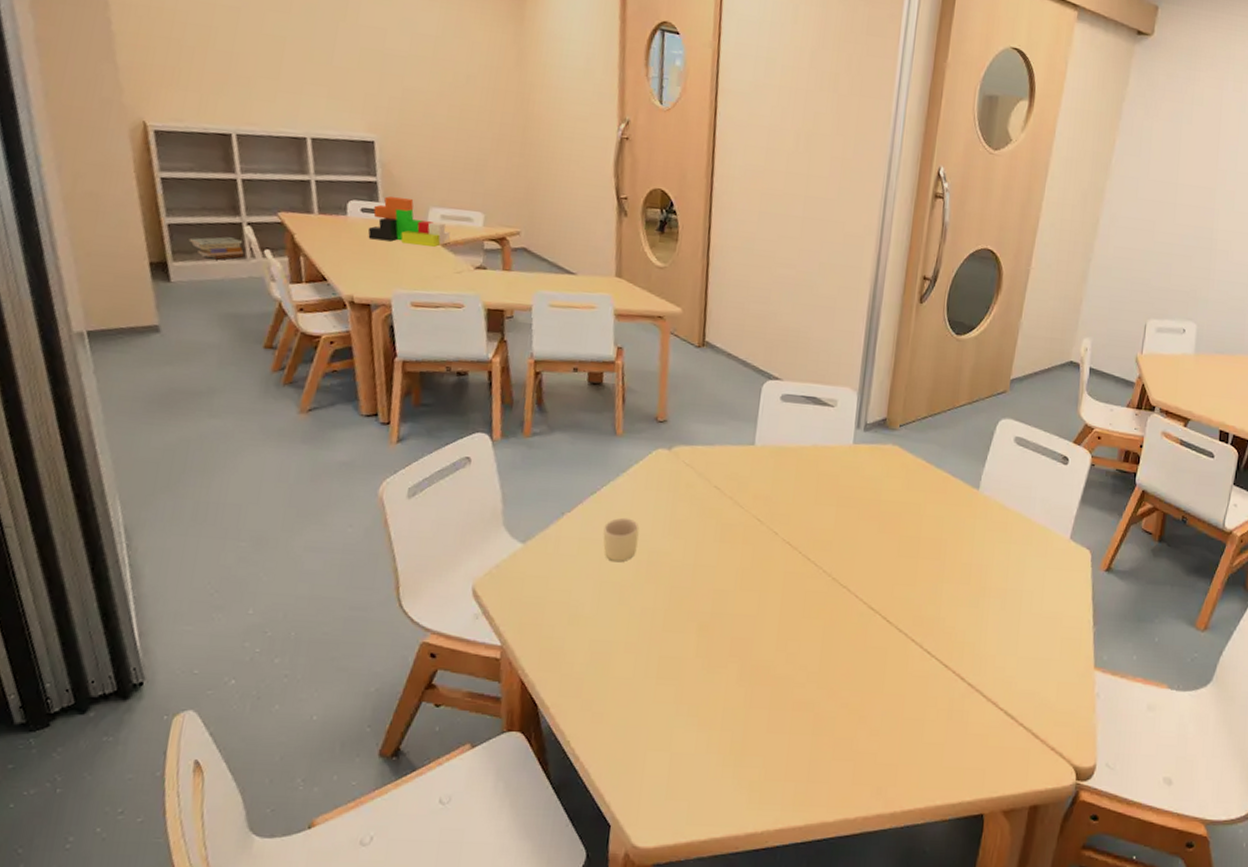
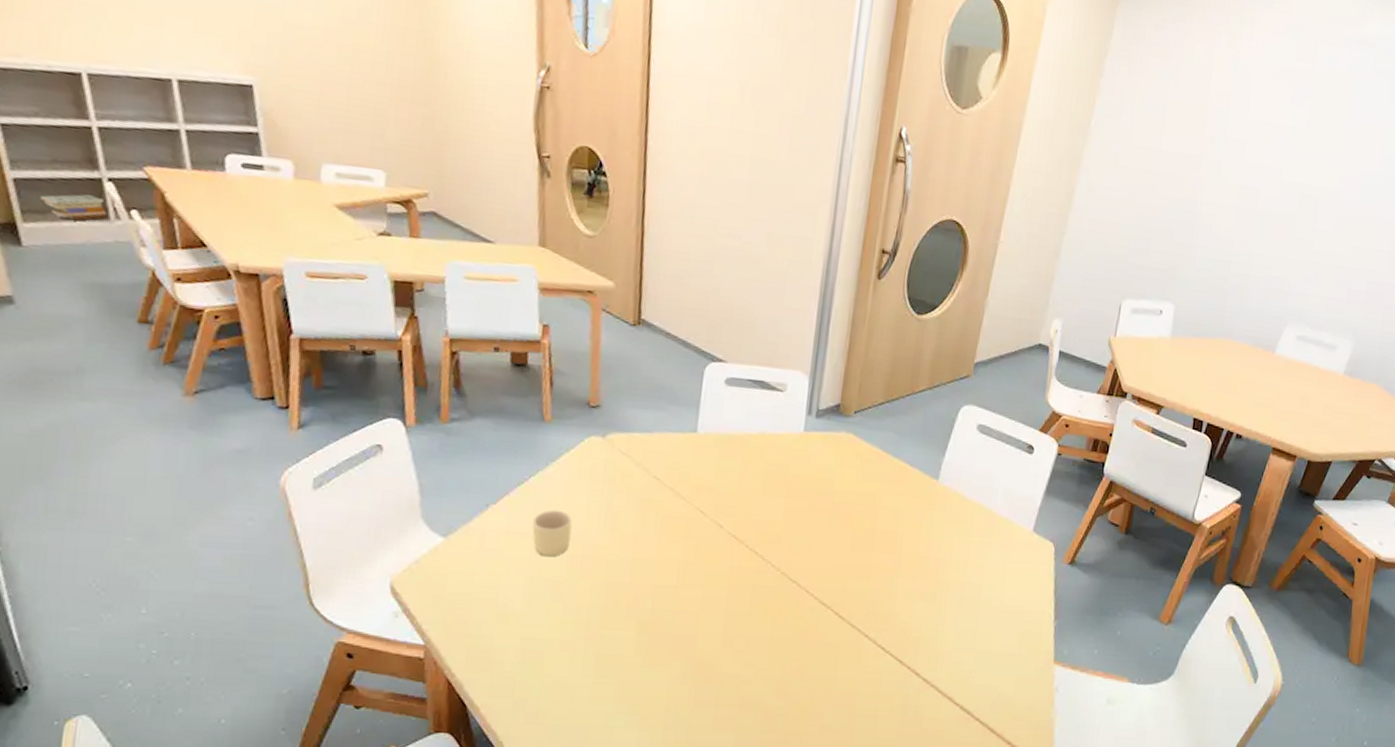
toy blocks: present [368,196,451,248] -> none [251,149,349,211]

